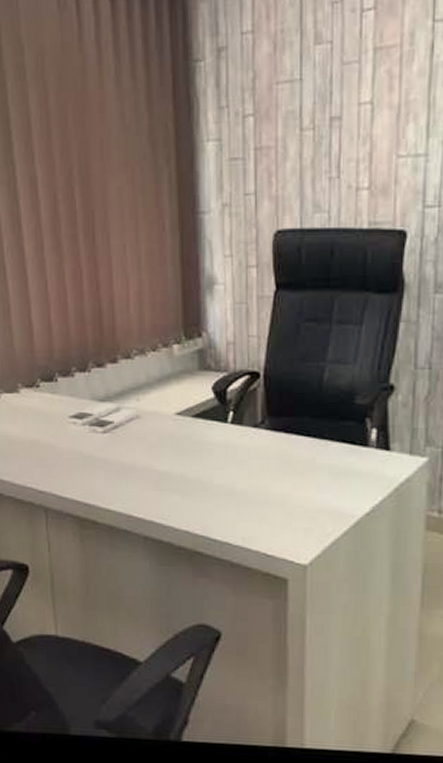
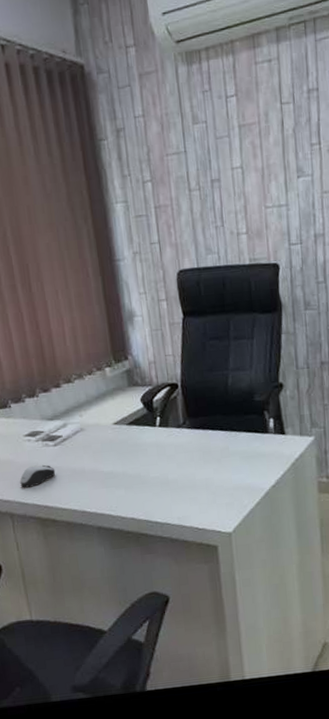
computer mouse: none [59,454,102,479] -> present [19,464,56,488]

